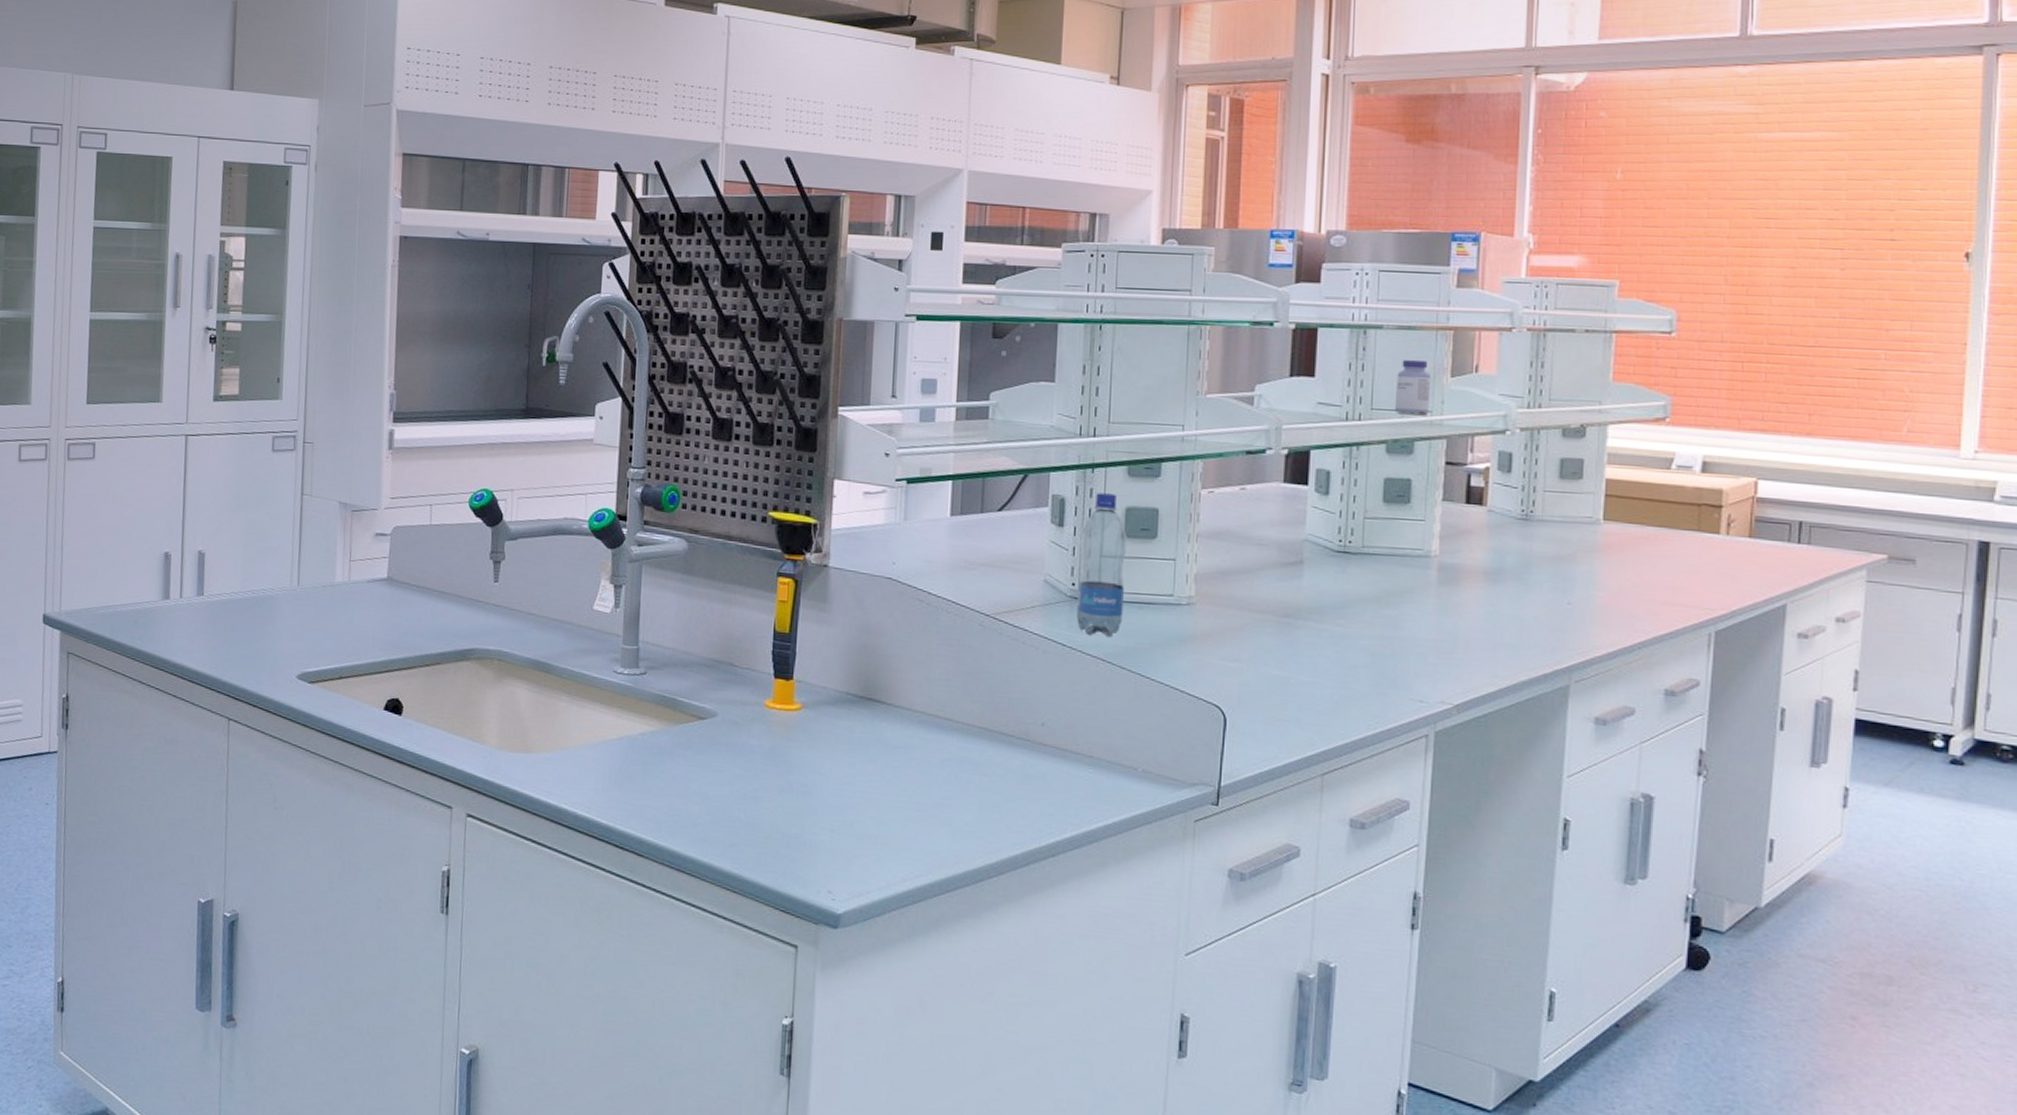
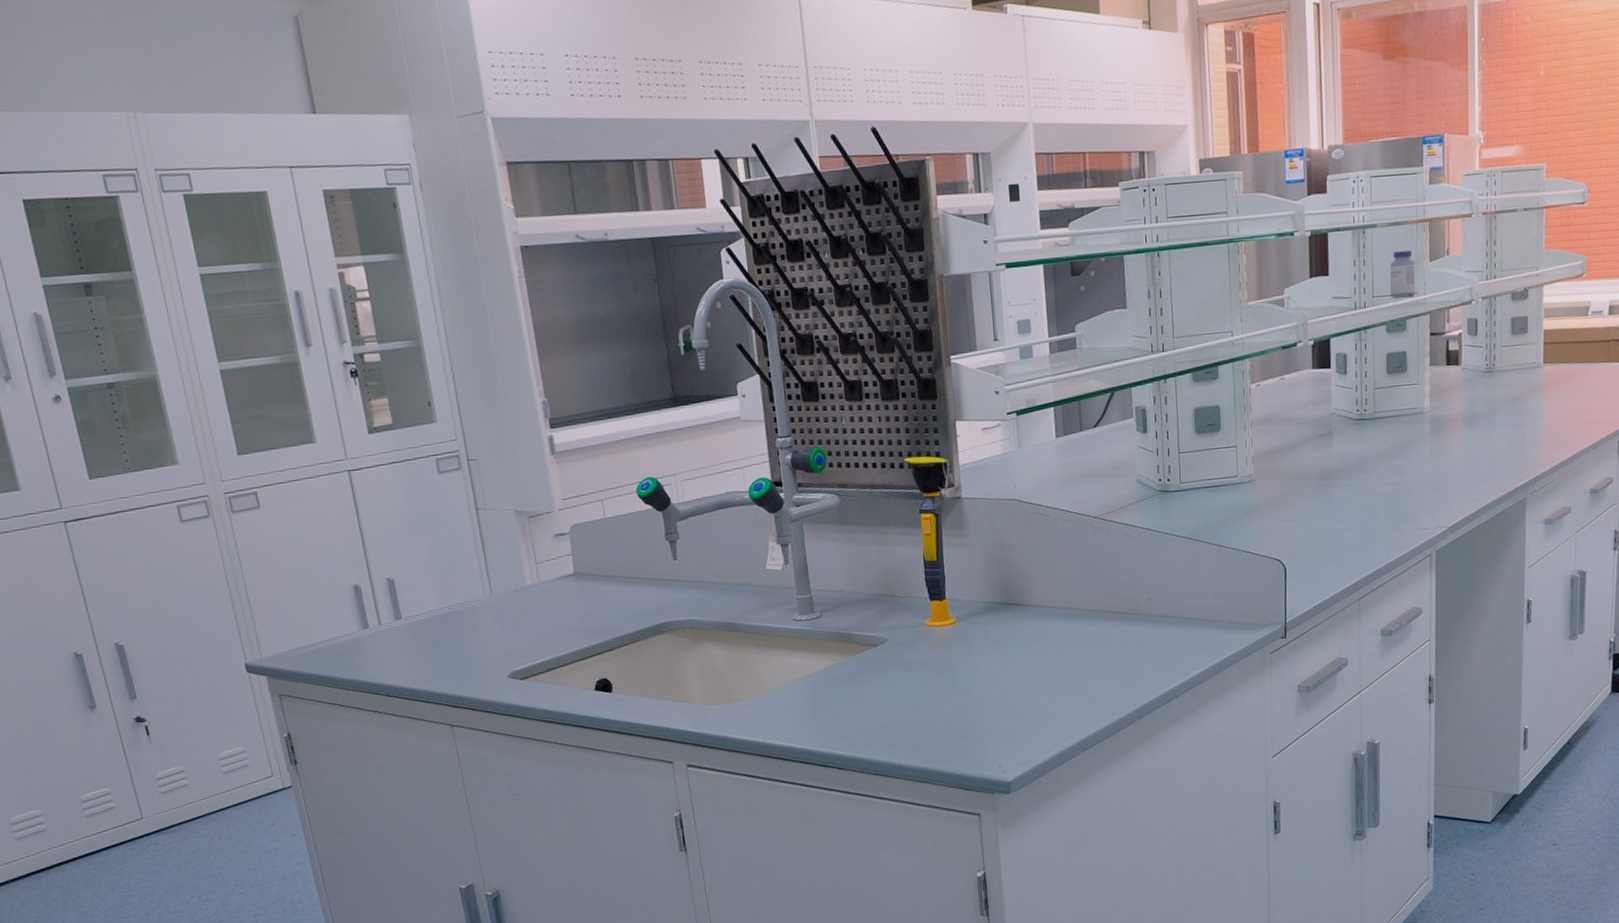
bottle: present [1077,493,1127,638] -> none [1161,398,1201,520]

